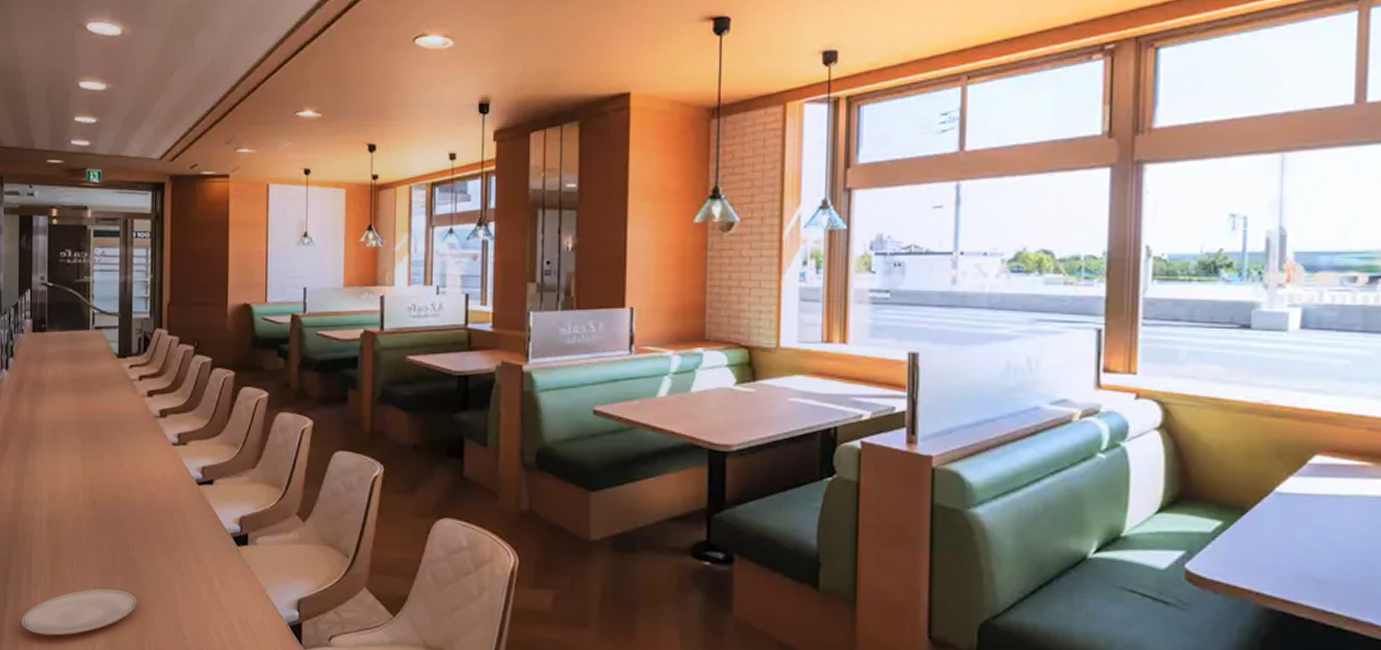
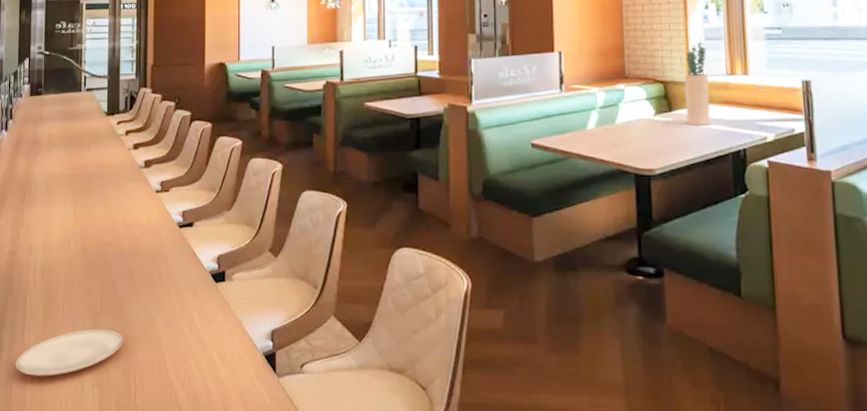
vase: none [771,300,801,399] -> present [684,39,710,126]

